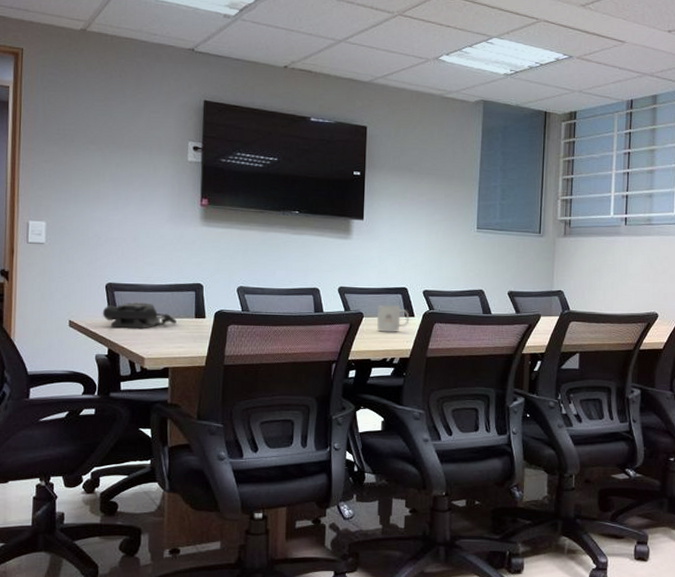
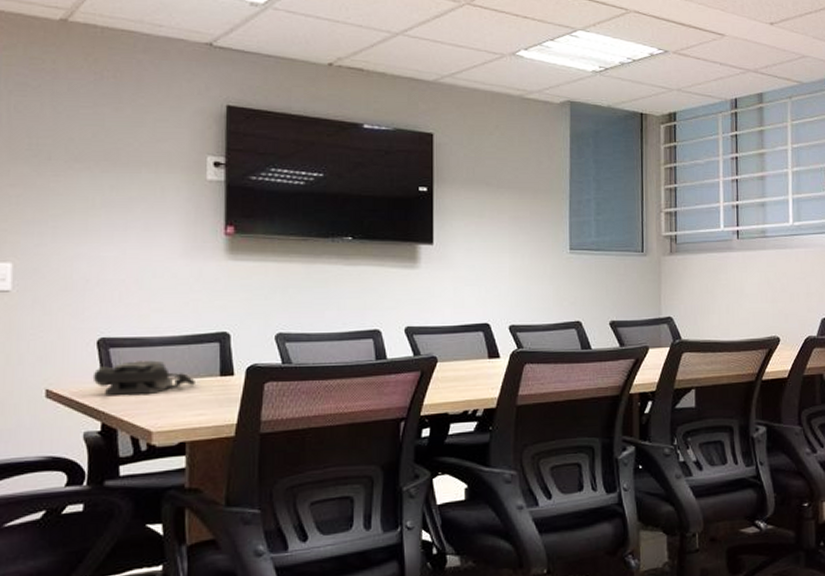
mug: present [376,304,410,333] -> none [453,345,494,380]

